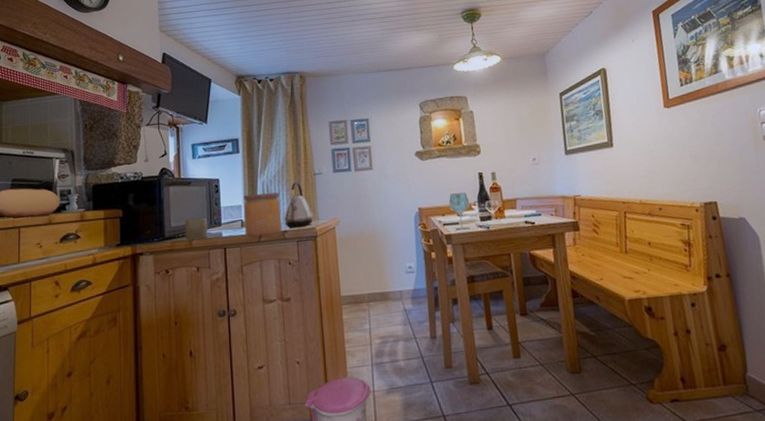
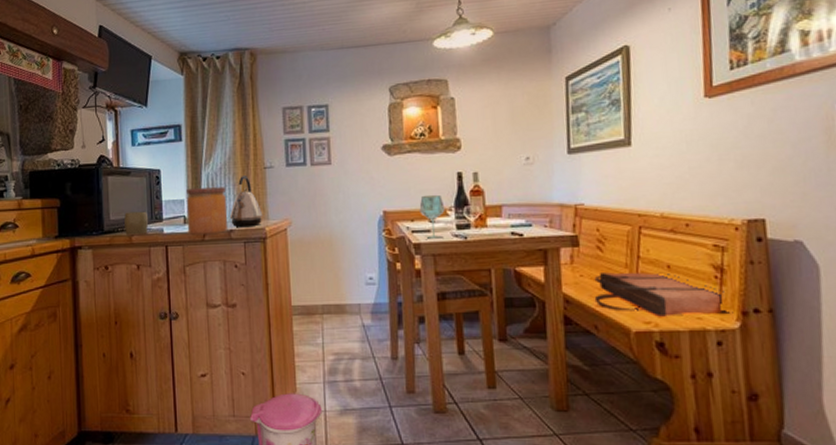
shopping bag: none [593,249,701,286] -> present [594,272,733,317]

